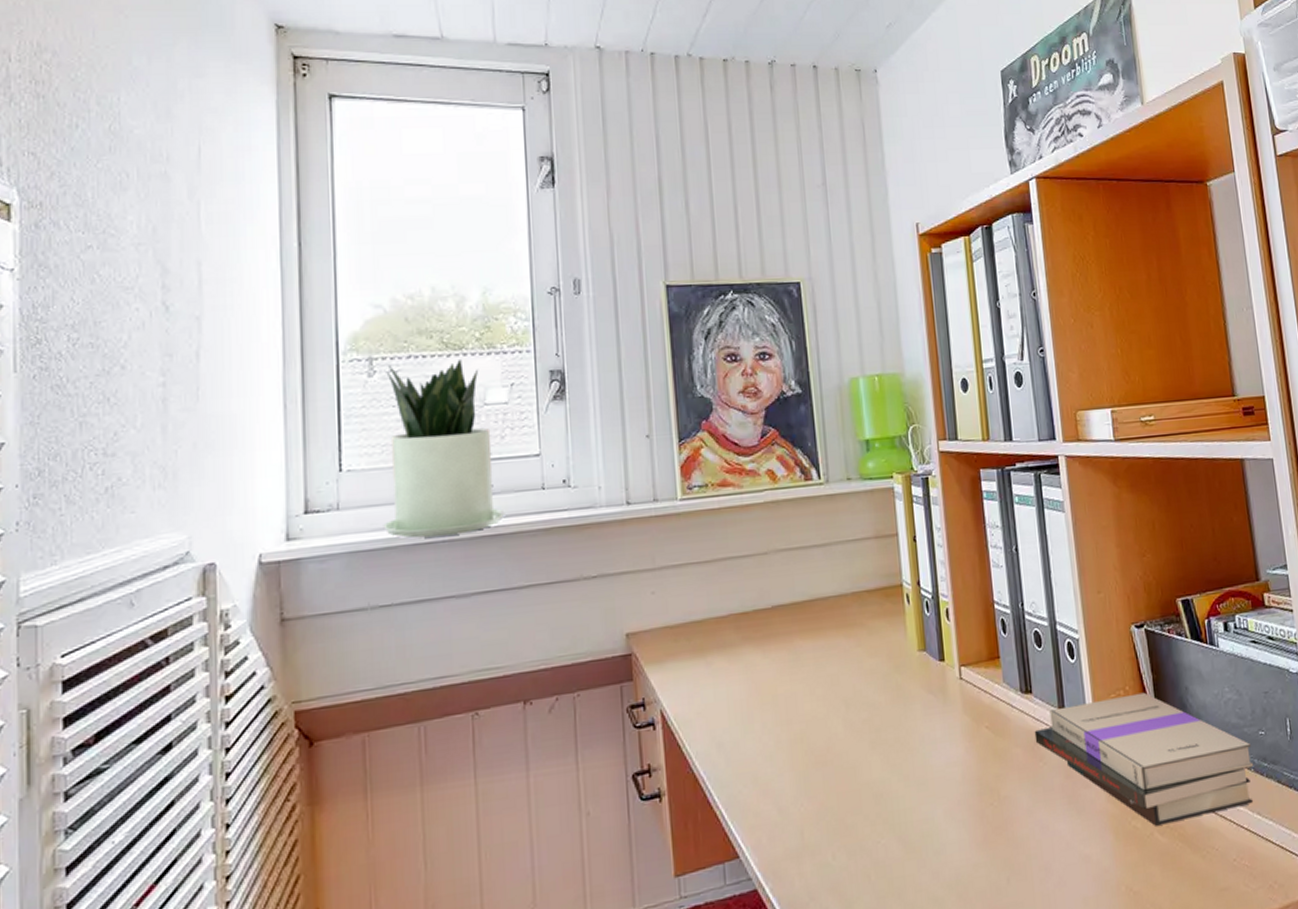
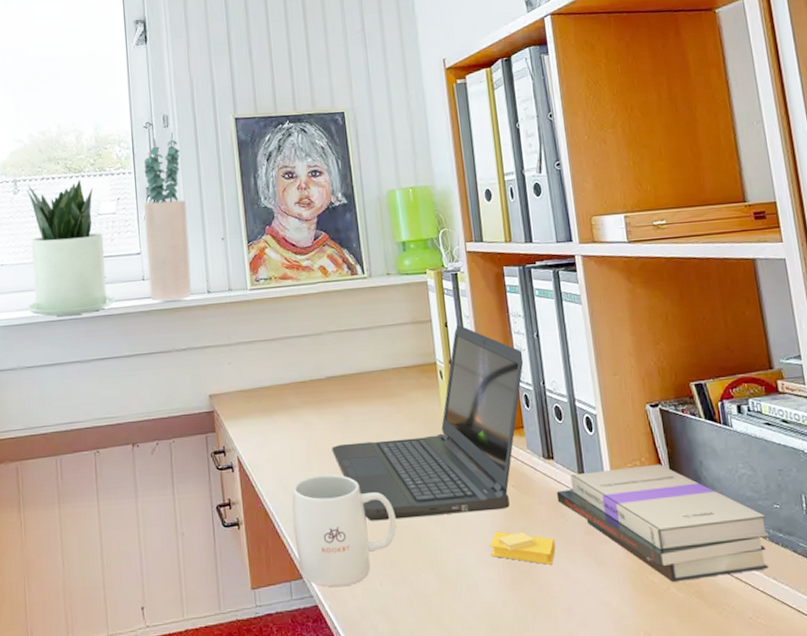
vase: none [545,301,607,517] -> present [143,132,192,302]
mug: none [727,725,854,866] -> present [292,474,397,588]
laptop computer: none [778,538,1001,781] -> present [332,324,524,521]
sticky notes: none [960,780,1033,818] -> present [490,531,556,565]

